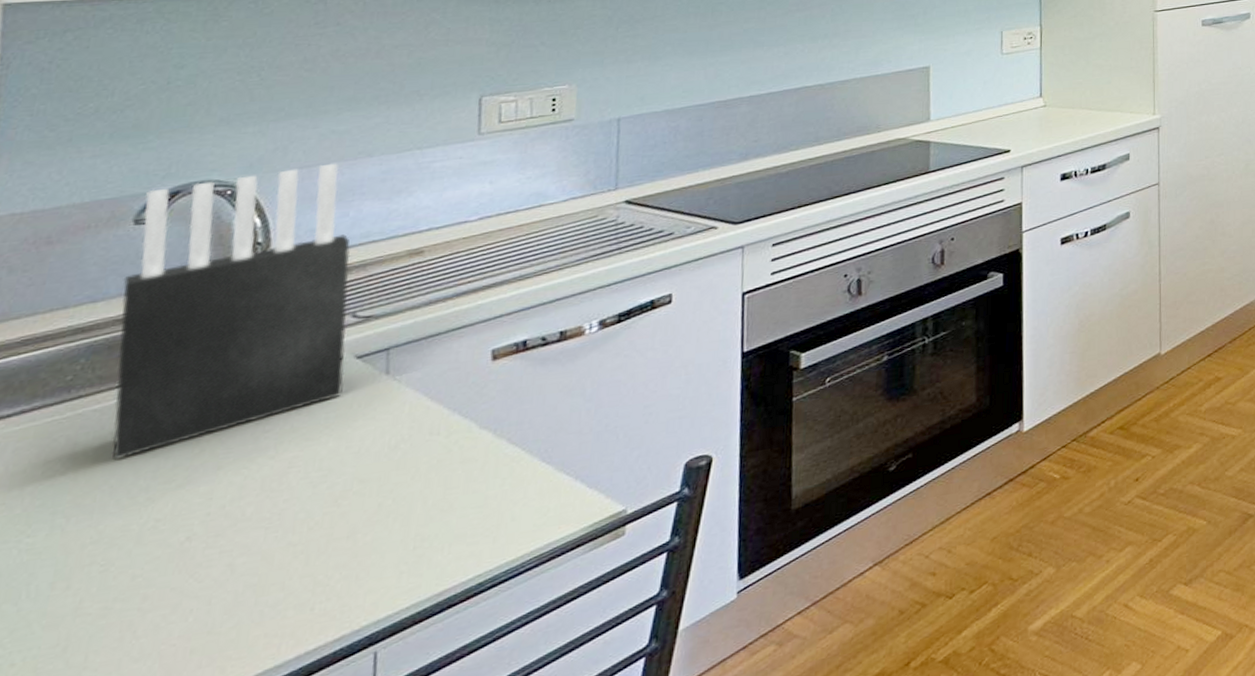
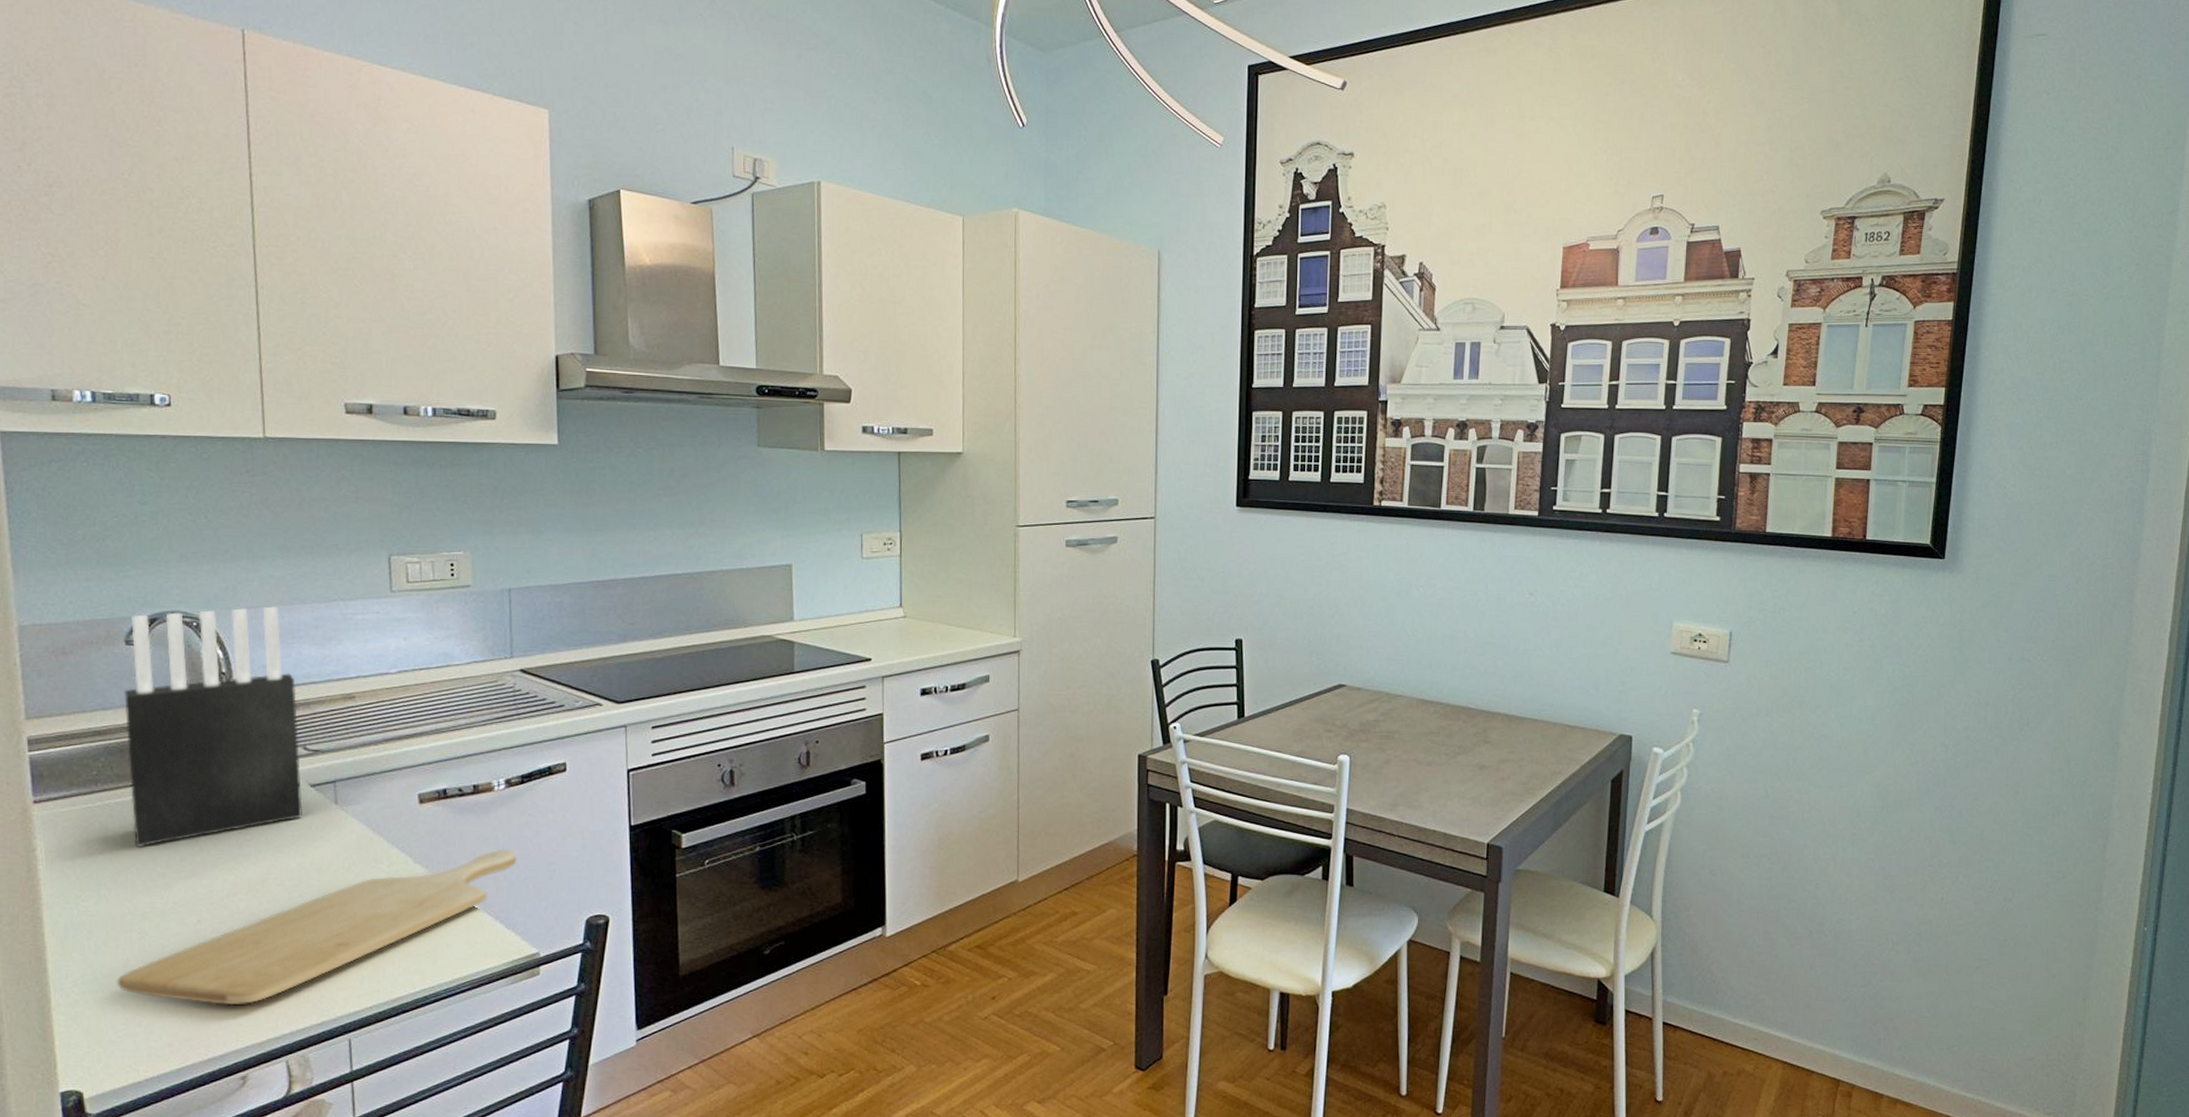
chopping board: none [60,397,607,643] -> present [117,849,517,1006]

